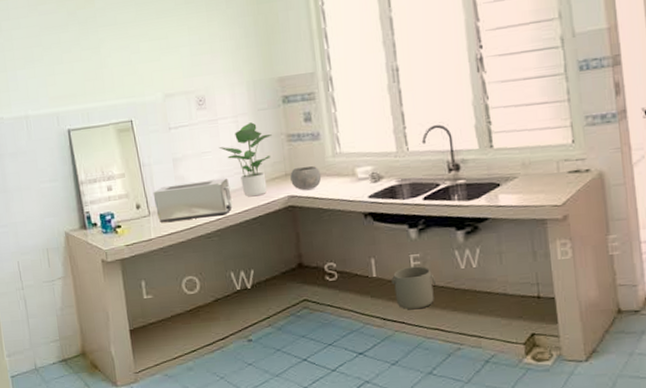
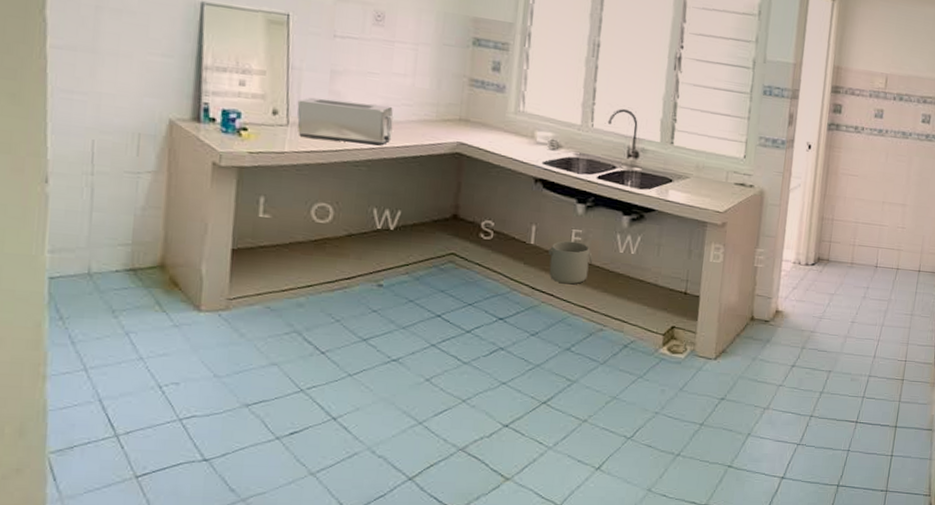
potted plant: present [218,122,272,197] -> none [389,55,453,135]
bowl: present [290,166,322,191] -> none [464,115,499,142]

